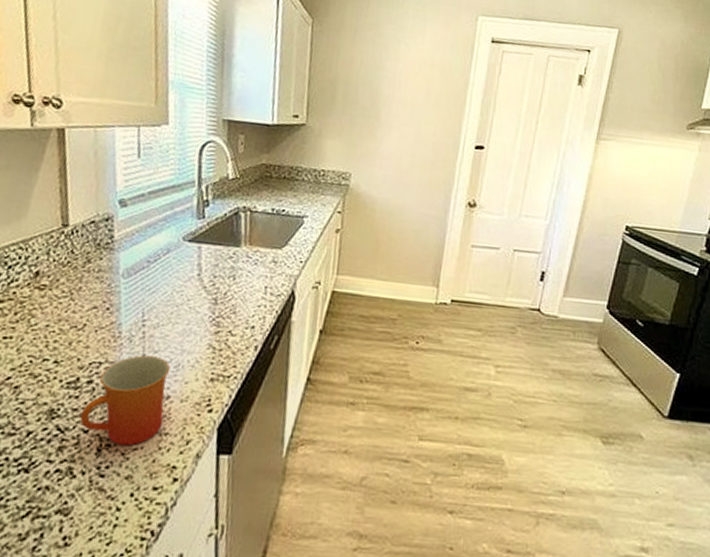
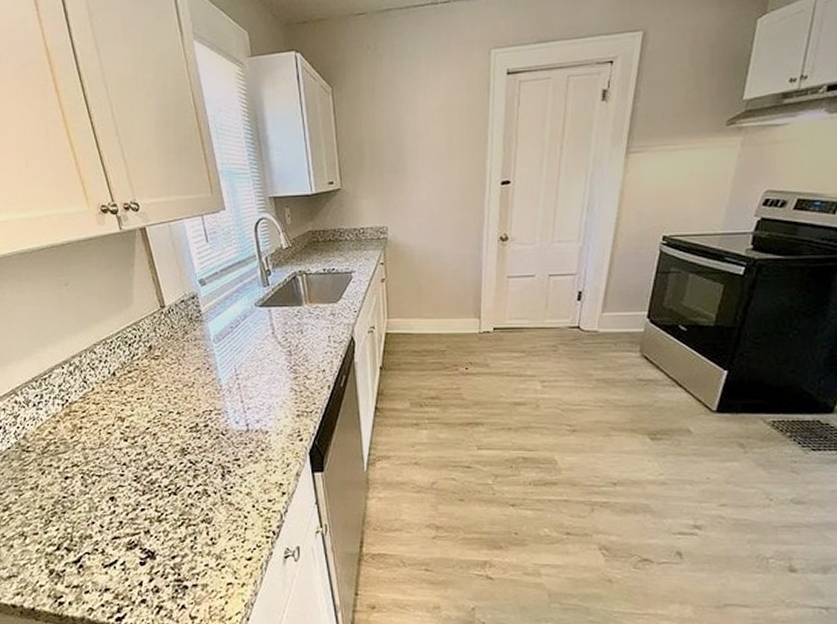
mug: present [80,355,170,446] -> none [205,402,266,471]

